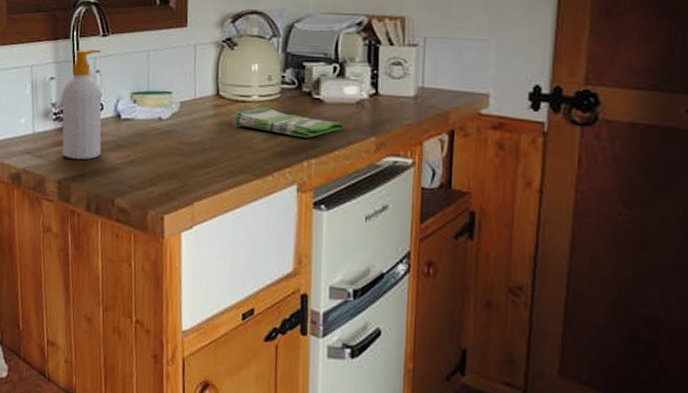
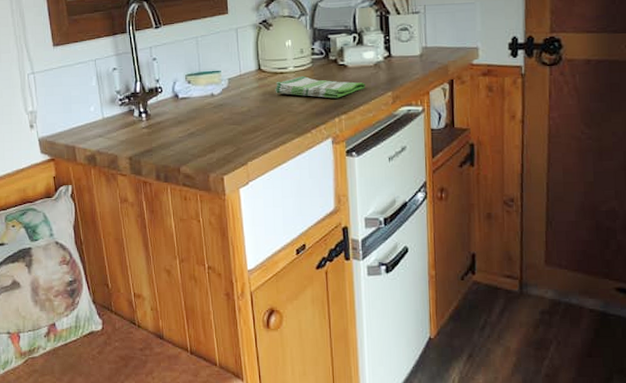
soap bottle: present [62,49,102,160] -> none [125,40,164,138]

